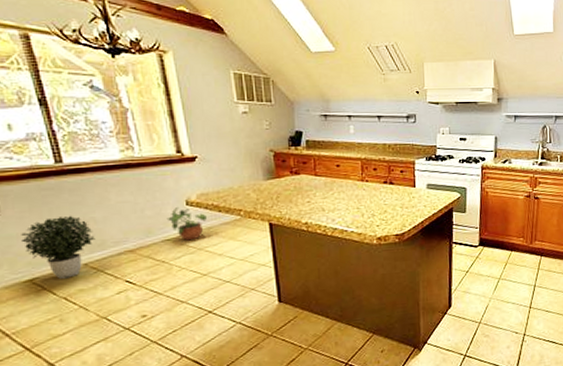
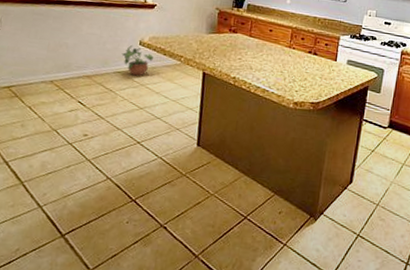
potted plant: present [21,215,95,279] -> none [10,37,64,91]

